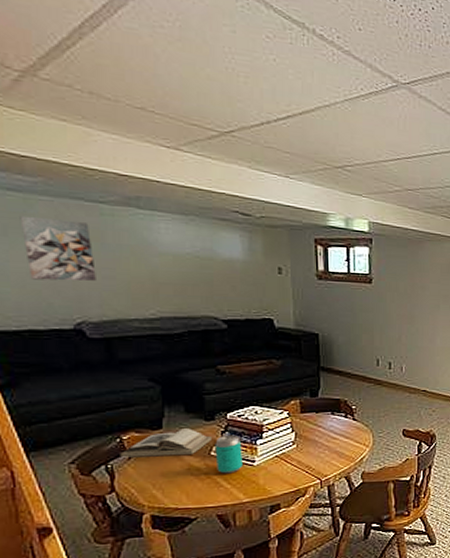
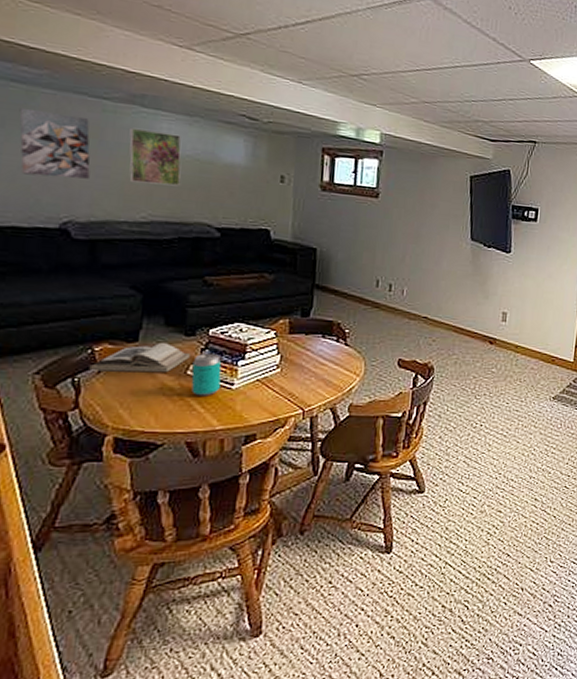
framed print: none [129,229,185,283] -> present [129,127,182,186]

